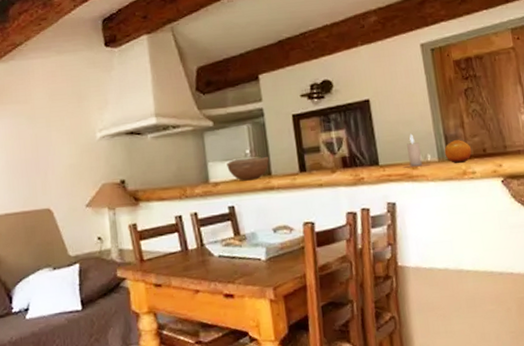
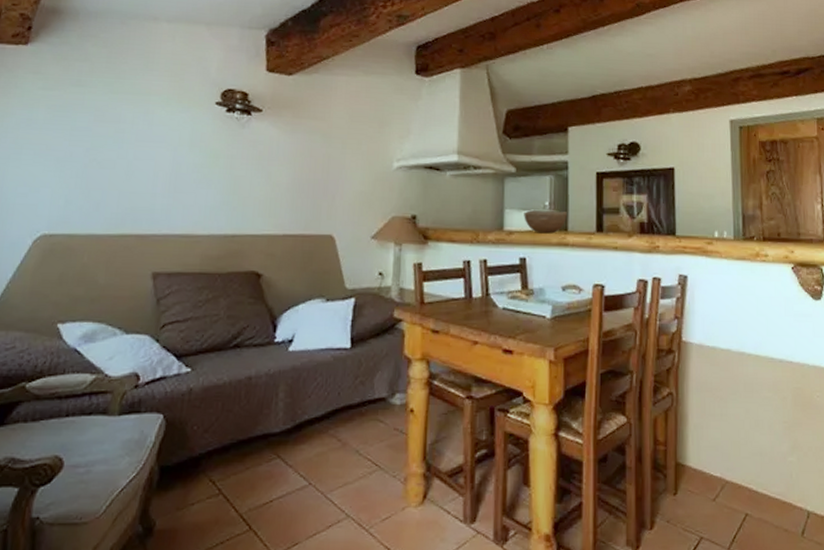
candle: present [403,133,430,169] -> none [699,208,726,244]
fruit: present [444,140,472,164] -> none [740,220,767,245]

